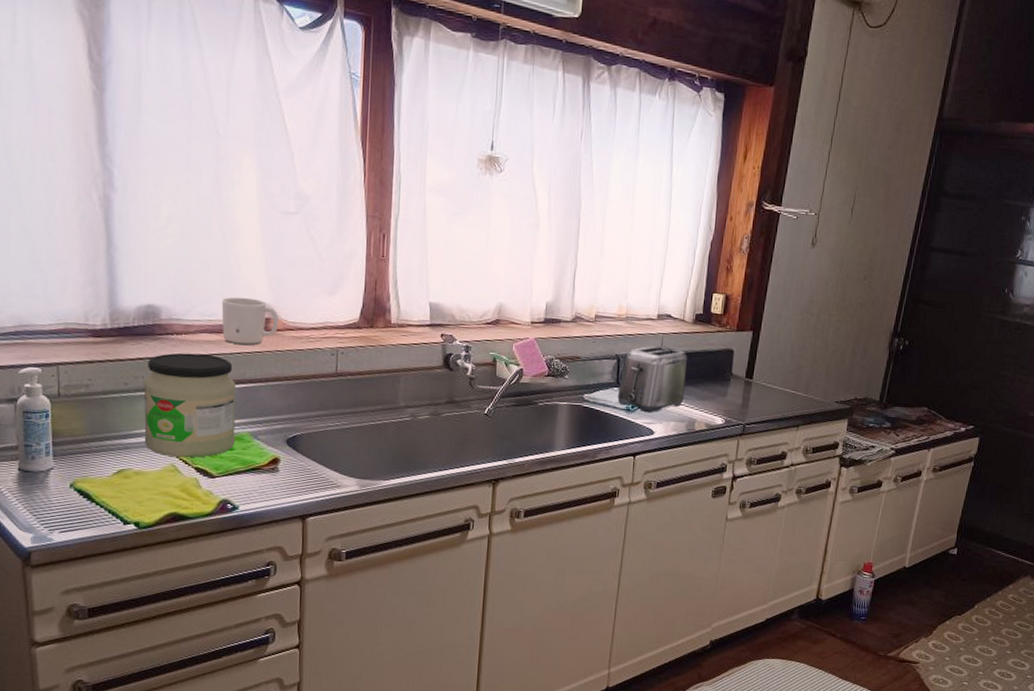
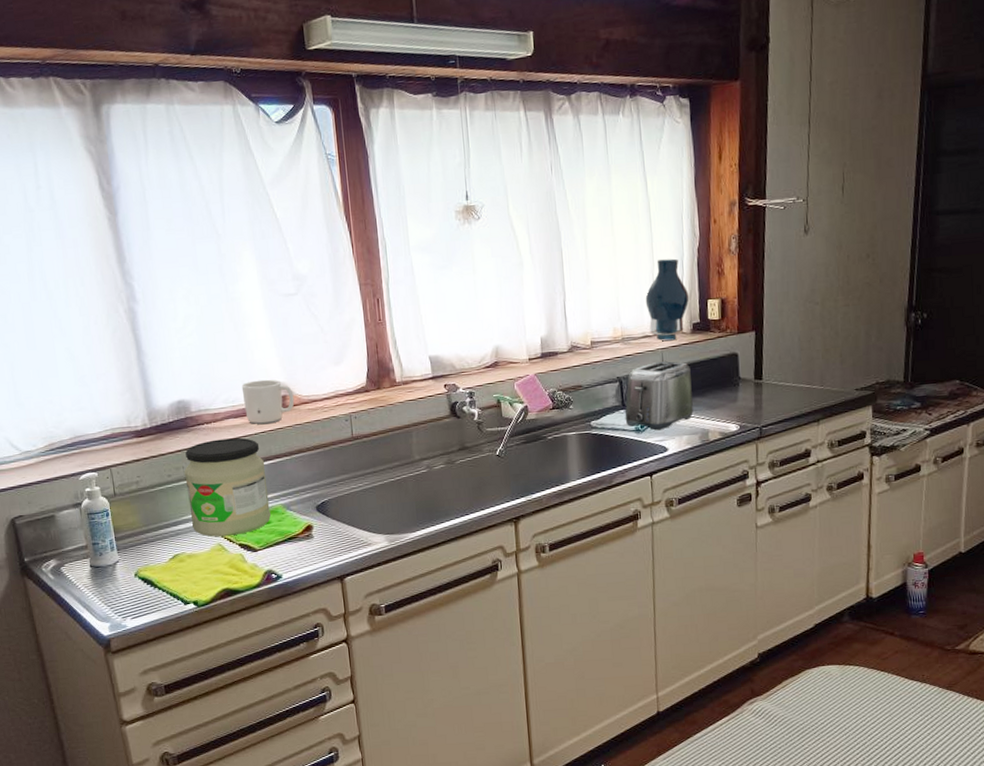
vase: none [654,246,697,328] -> present [645,258,690,341]

